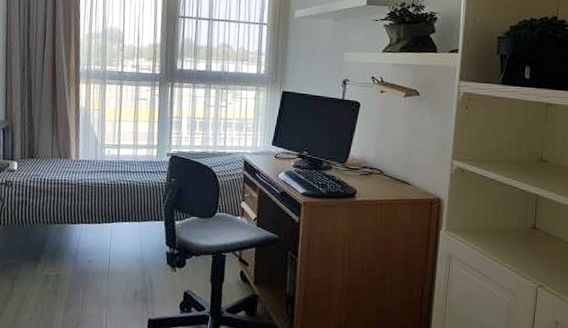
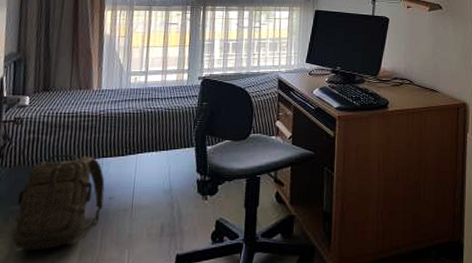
backpack: none [9,217,84,301] -> present [12,154,105,251]

